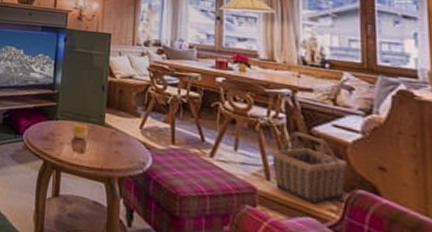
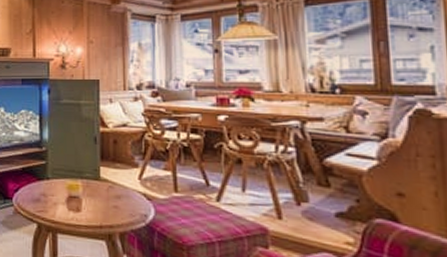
basket: present [272,131,349,204] -> none [282,165,365,239]

